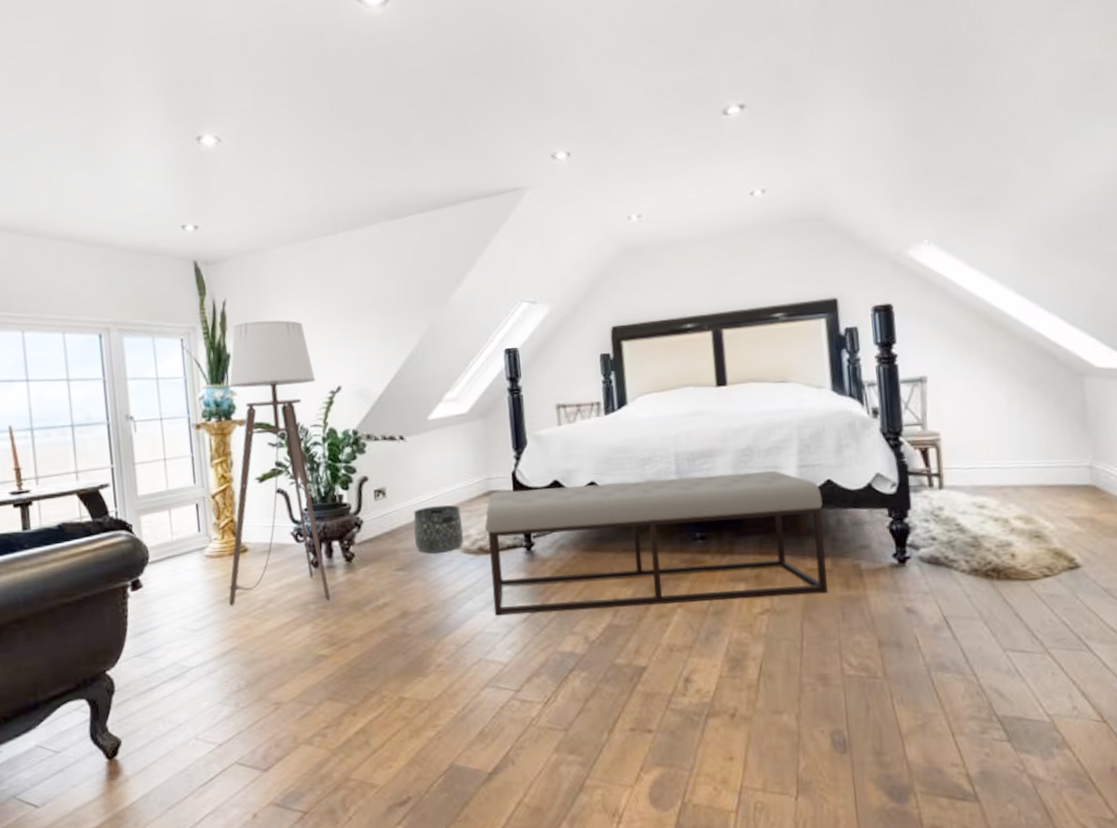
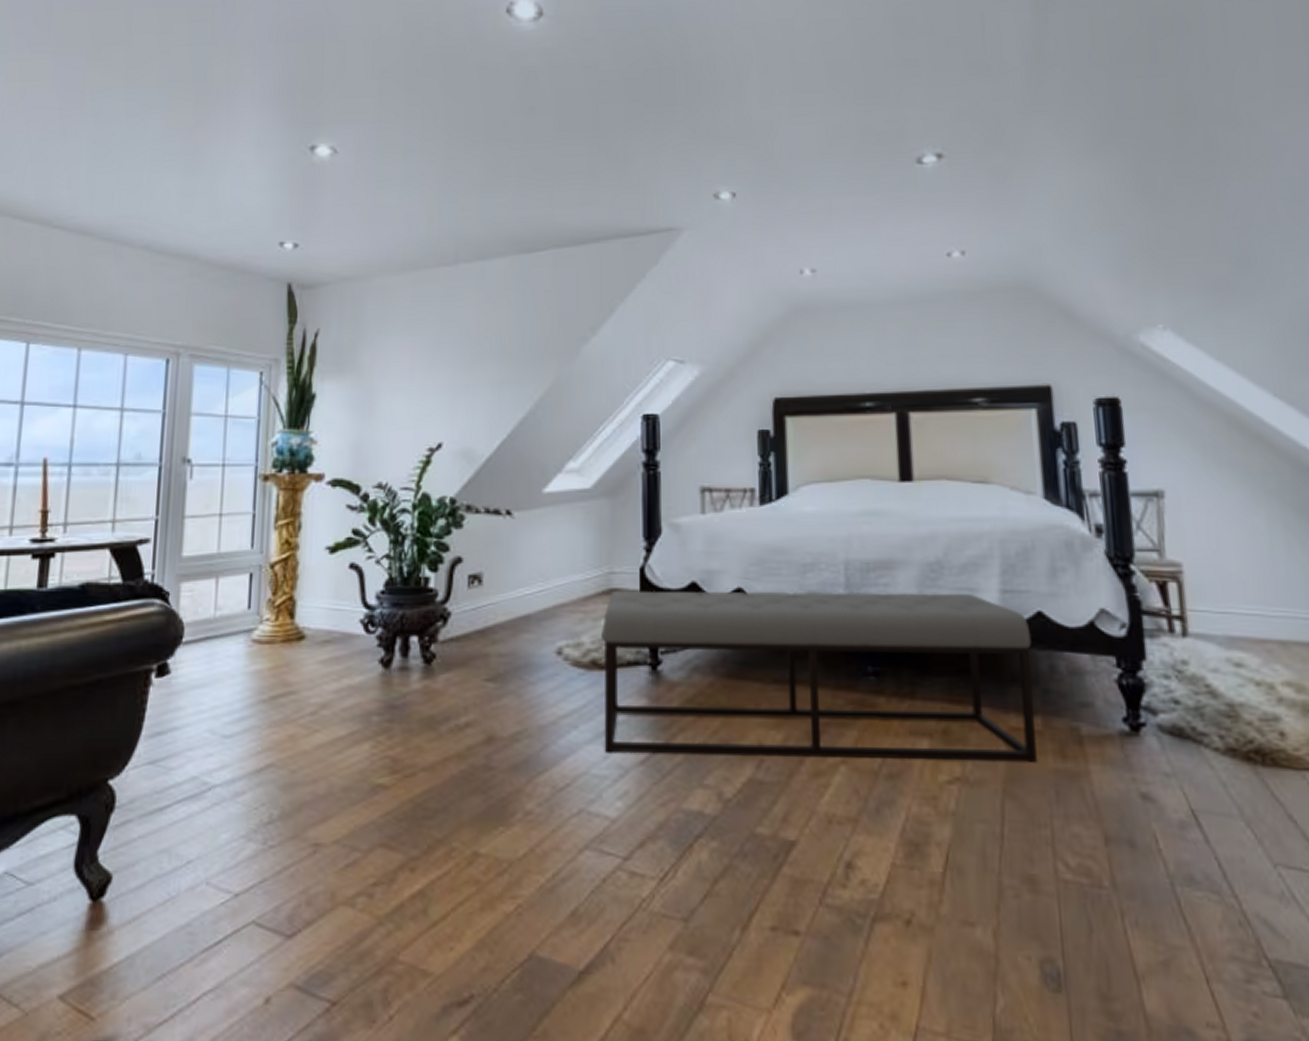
floor lamp: present [228,320,331,606] -> none [272,358,413,713]
basket: present [413,505,464,554] -> none [511,601,574,663]

